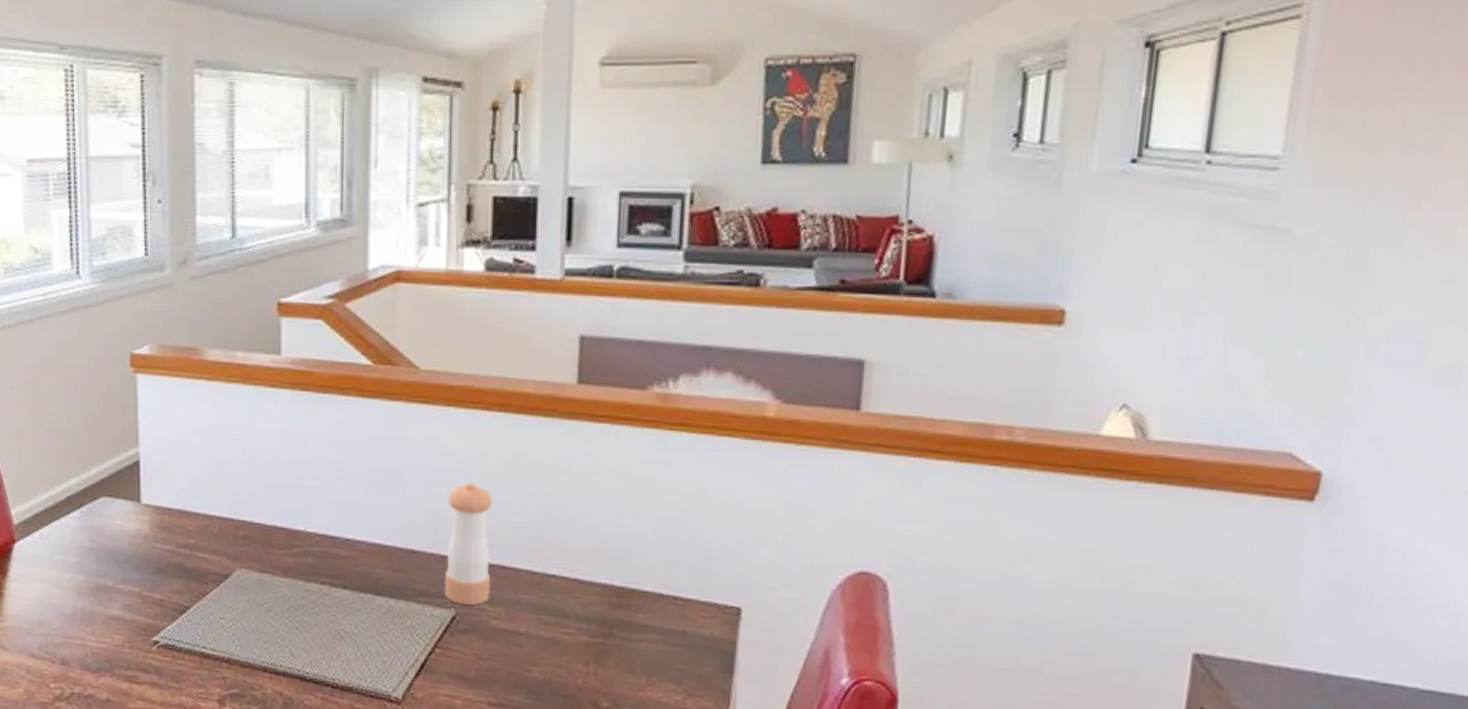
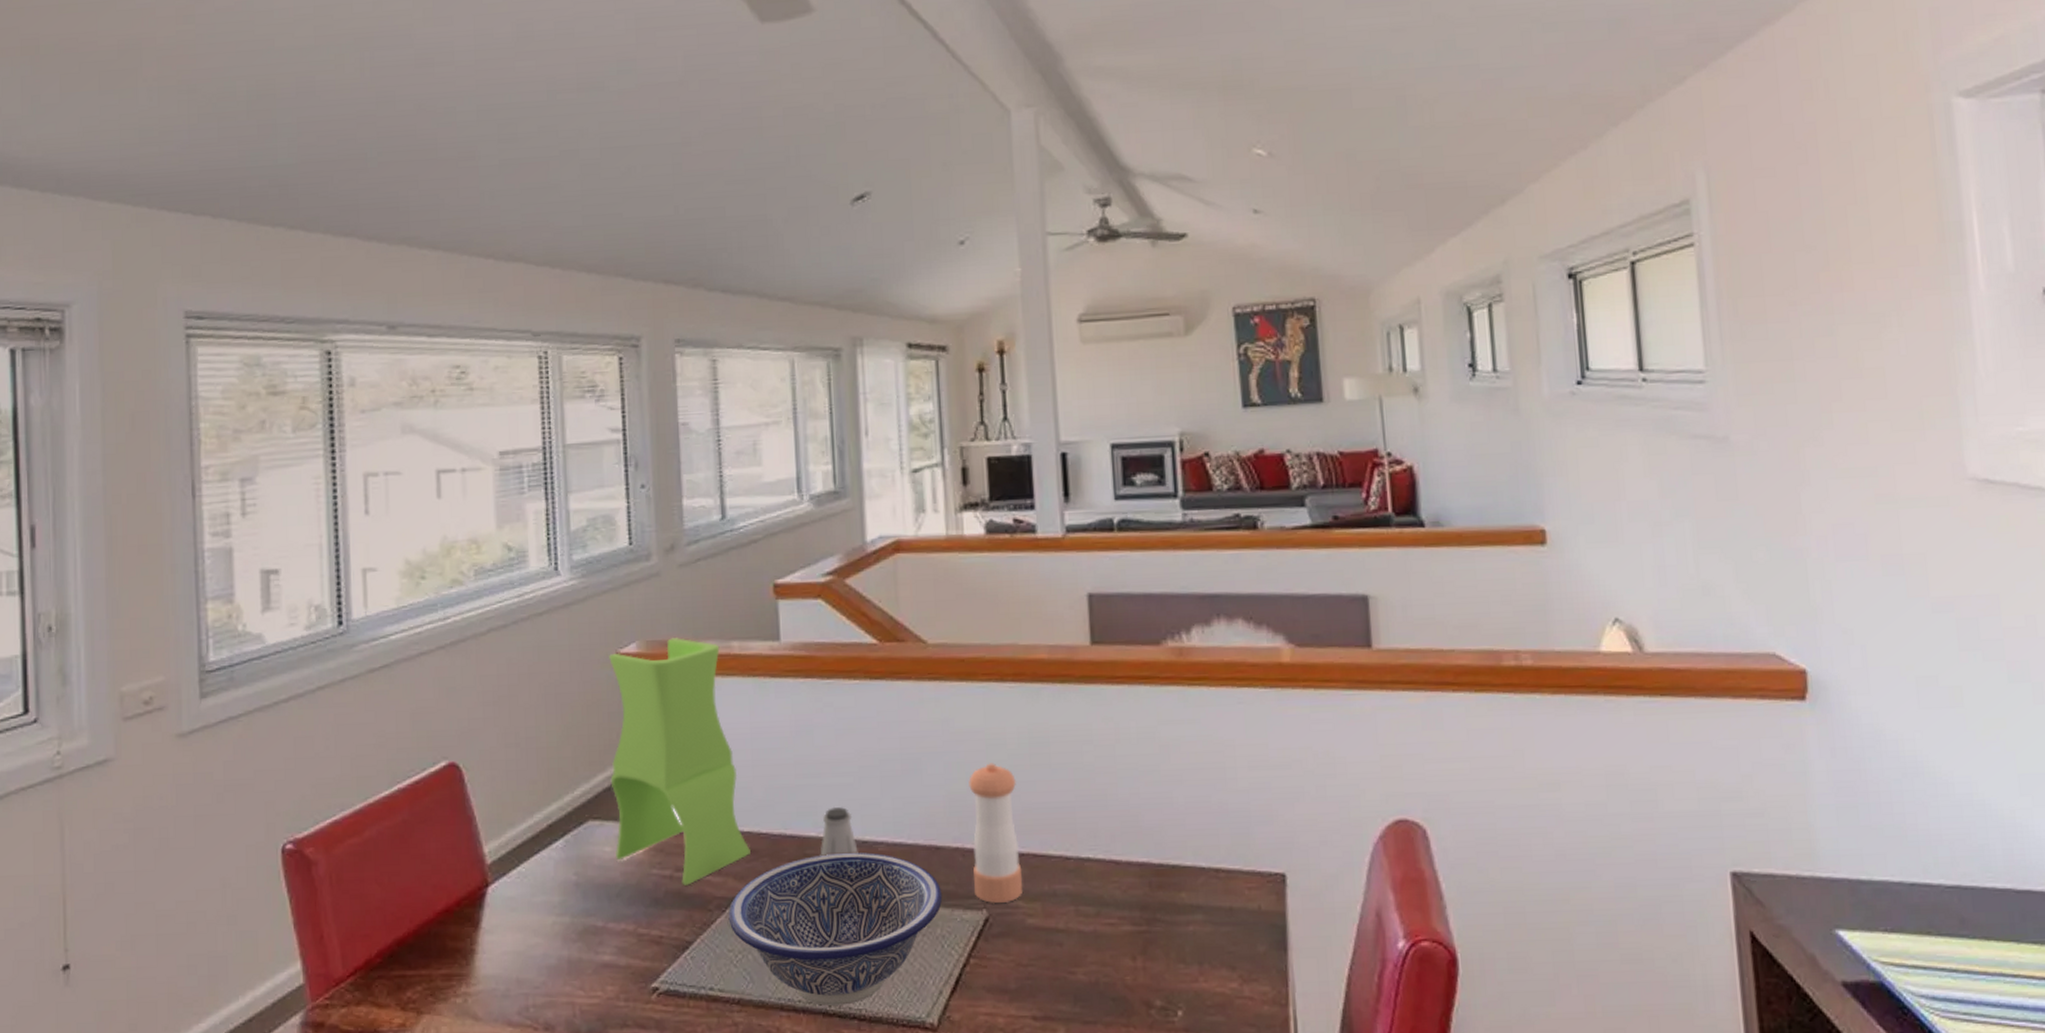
vase: none [122,344,244,560] -> present [609,638,751,886]
decorative bowl: none [222,546,415,674] -> present [728,852,943,1006]
saltshaker: none [306,506,341,550] -> present [820,806,858,856]

